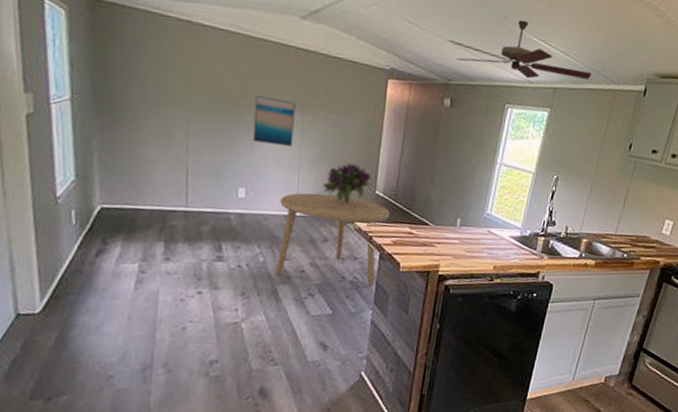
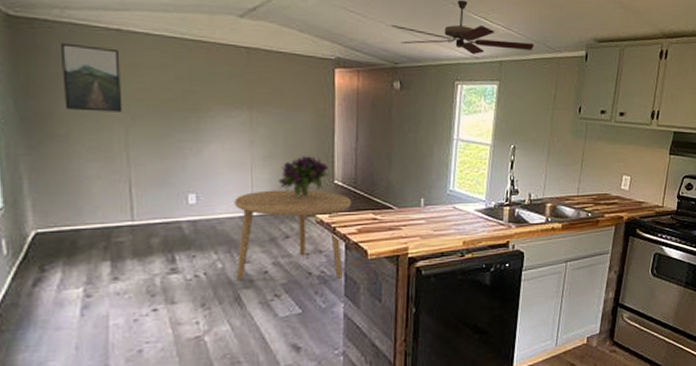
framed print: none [134,29,188,102] -> present [60,42,123,112]
wall art: present [252,95,296,146] -> none [198,98,242,145]

